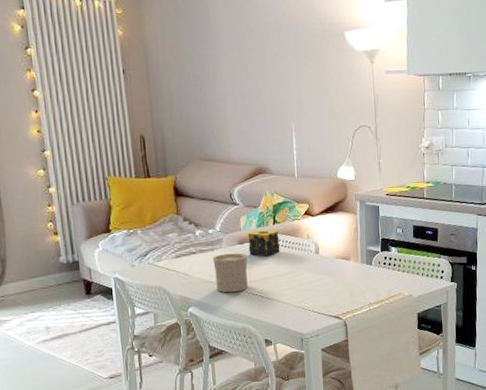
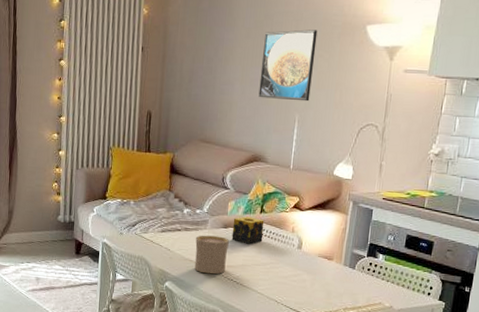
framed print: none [247,39,303,111] -> present [258,29,318,102]

